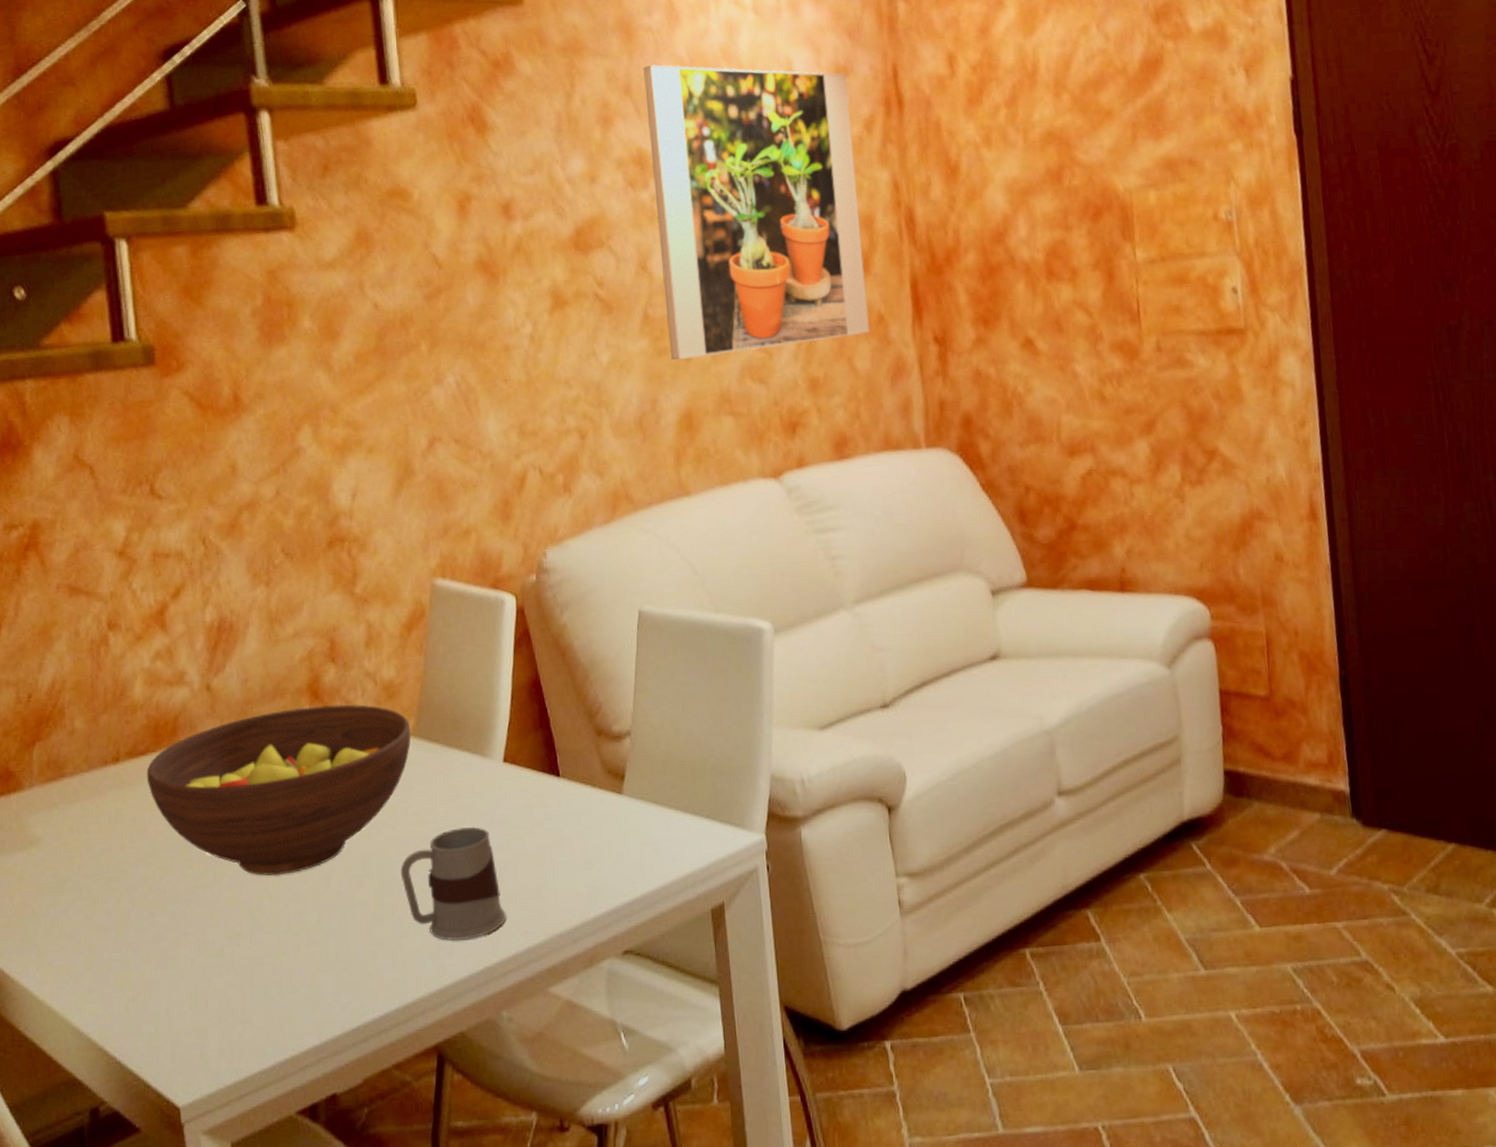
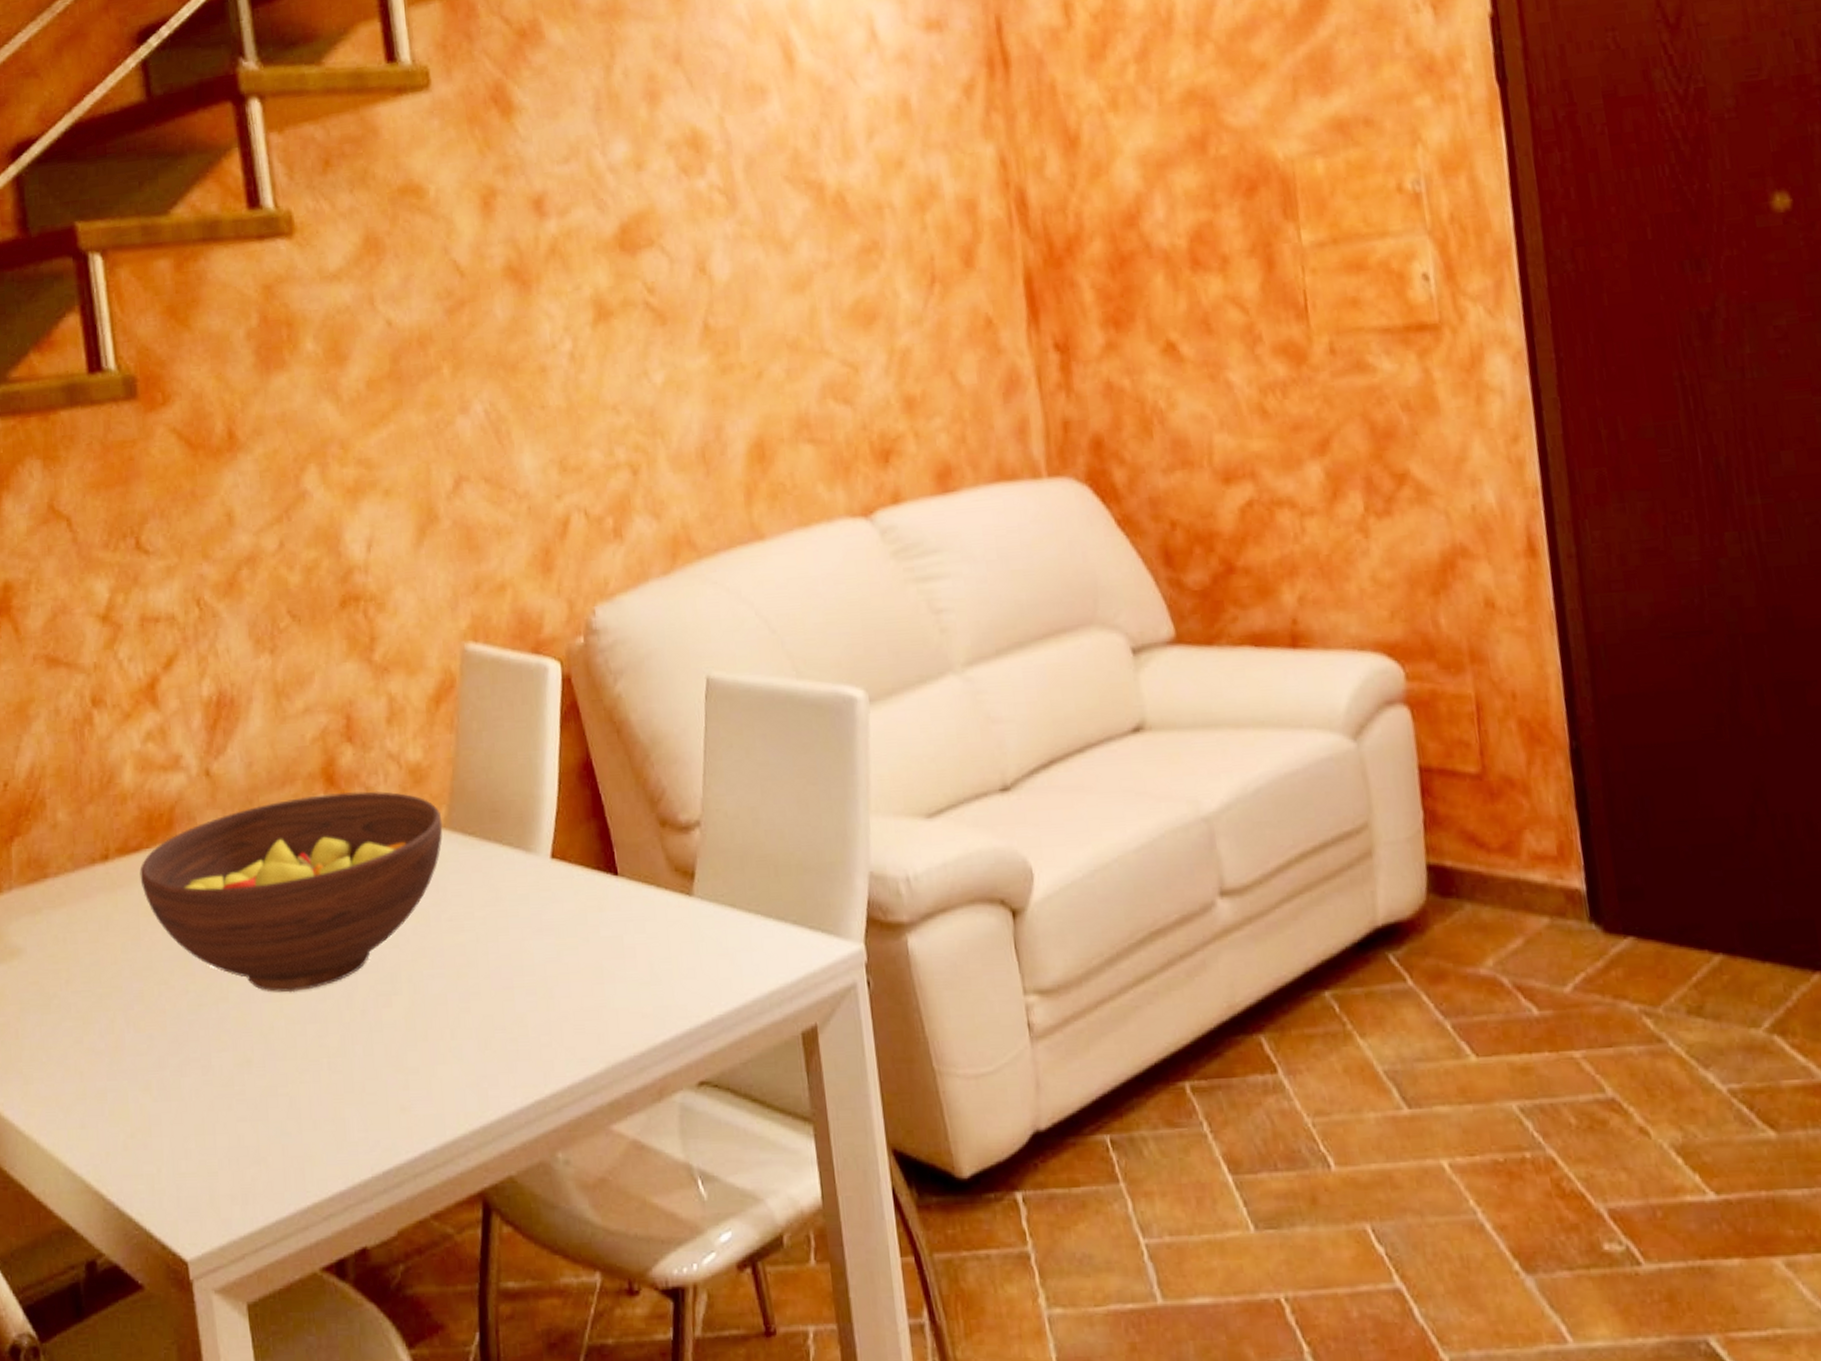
mug: present [400,826,508,941] -> none [434,934,561,1069]
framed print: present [642,65,870,360] -> none [695,27,975,379]

